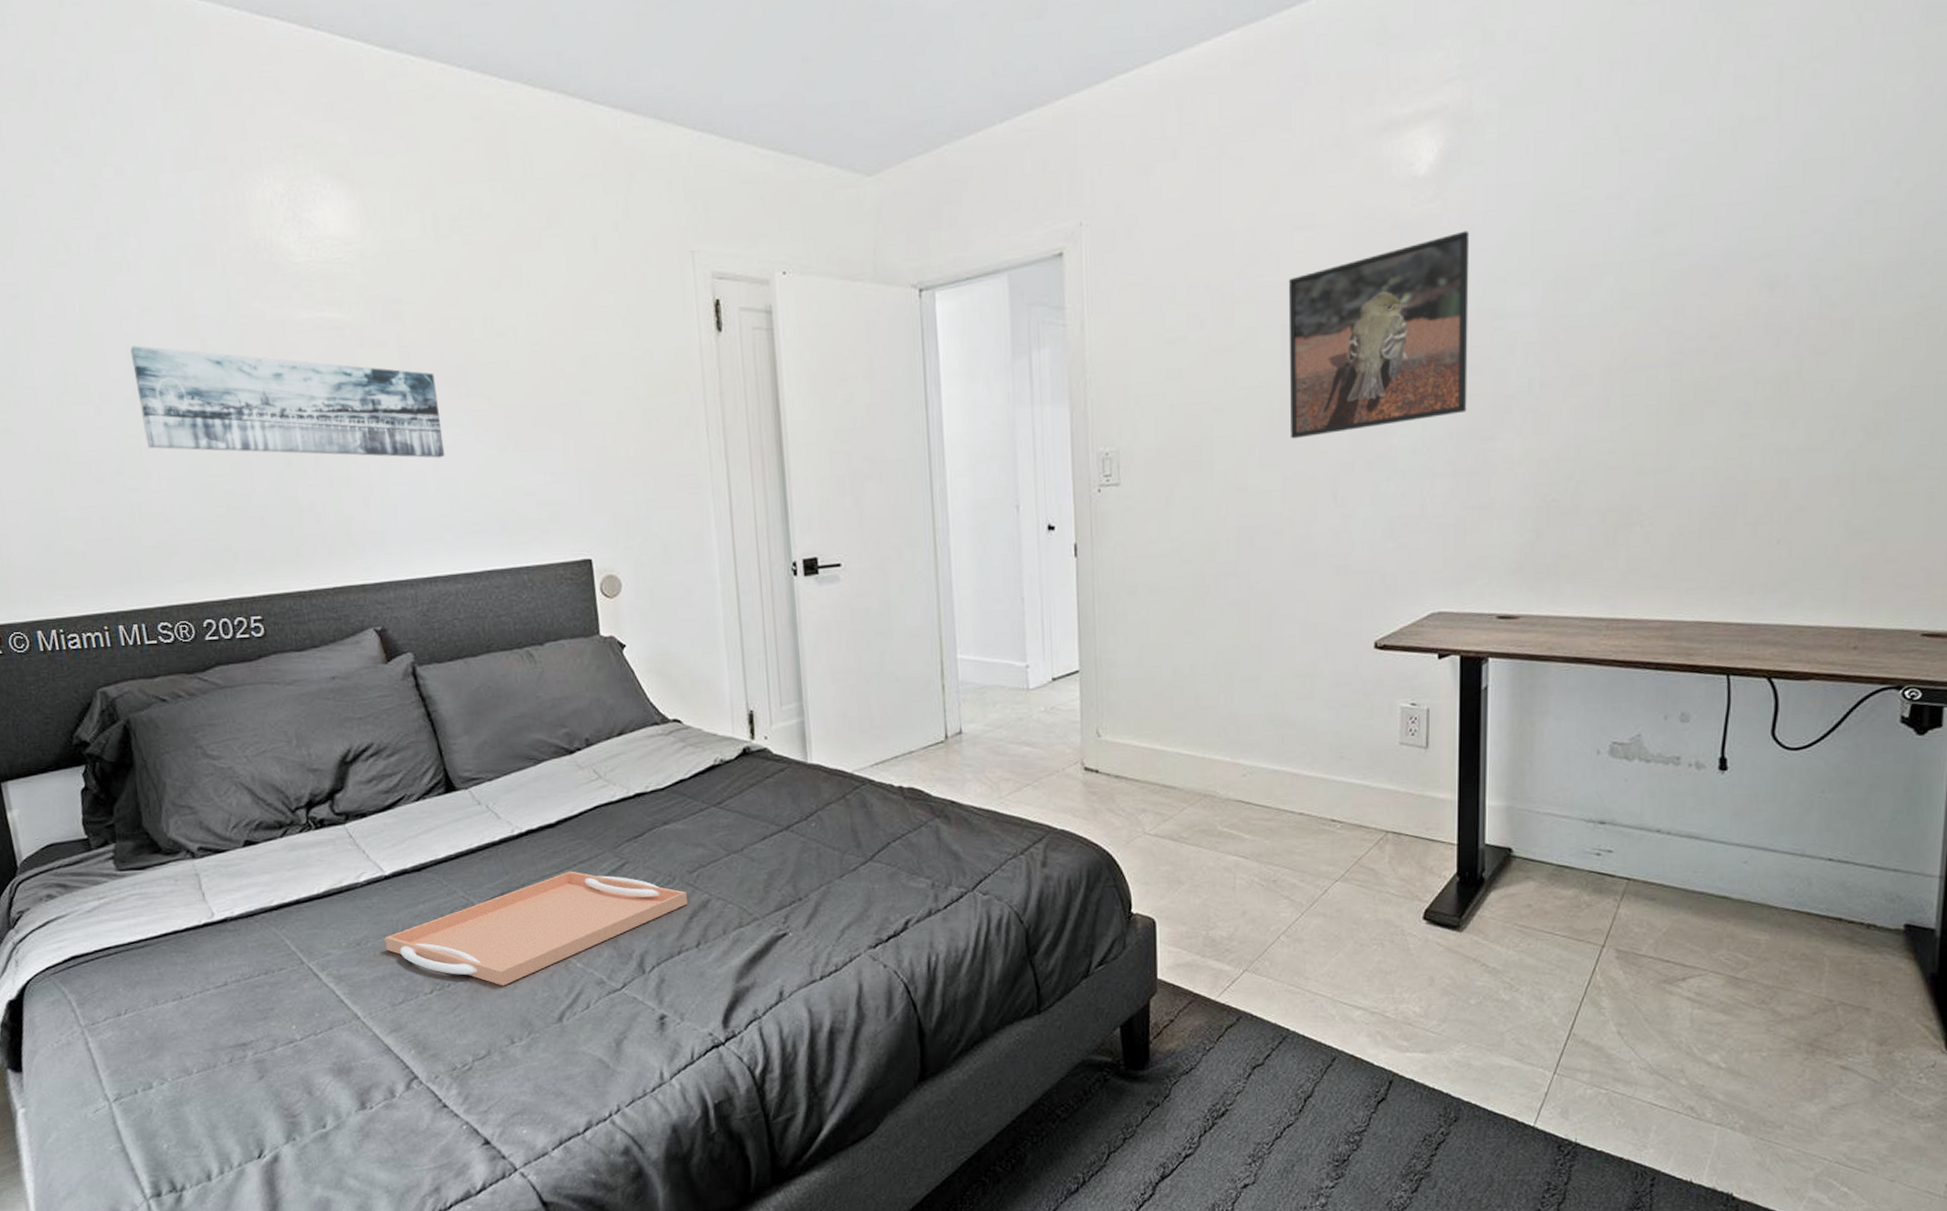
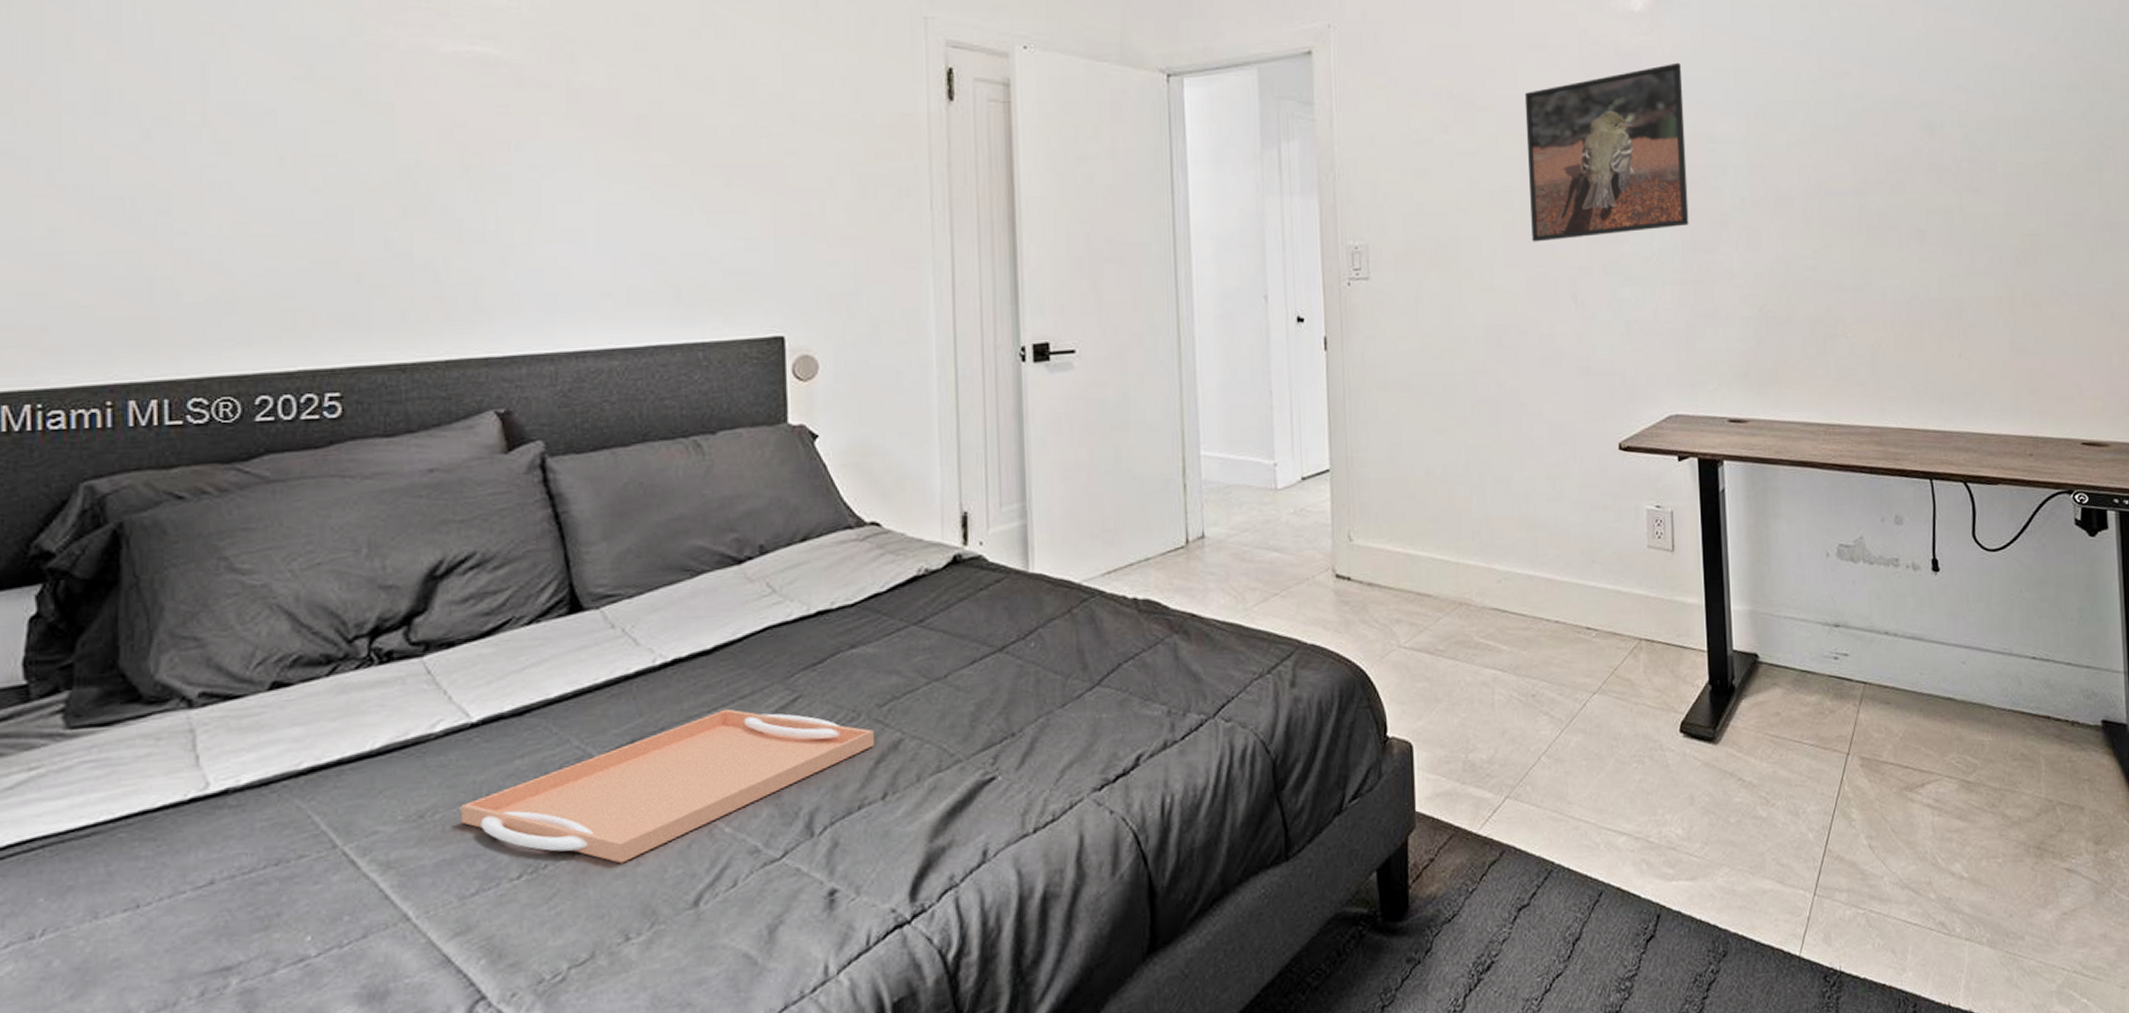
wall art: present [130,346,445,458] -> none [206,66,613,216]

